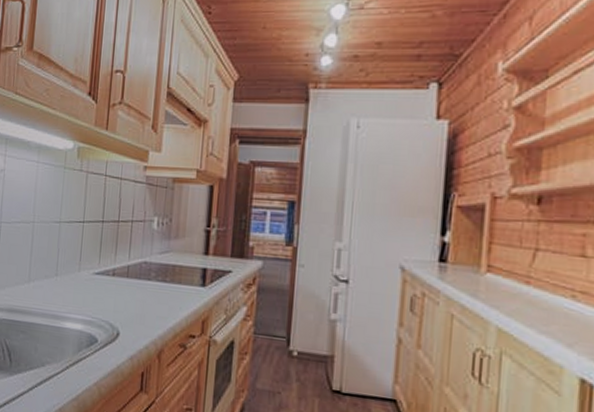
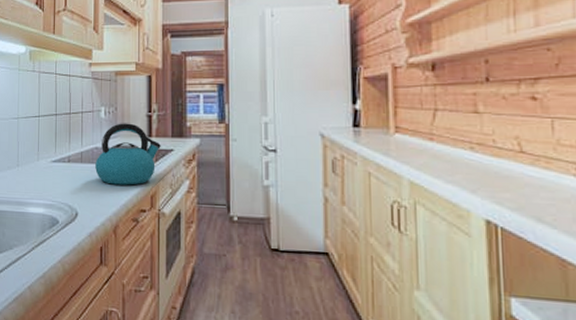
kettle: none [142,236,218,307] -> present [95,123,161,185]

